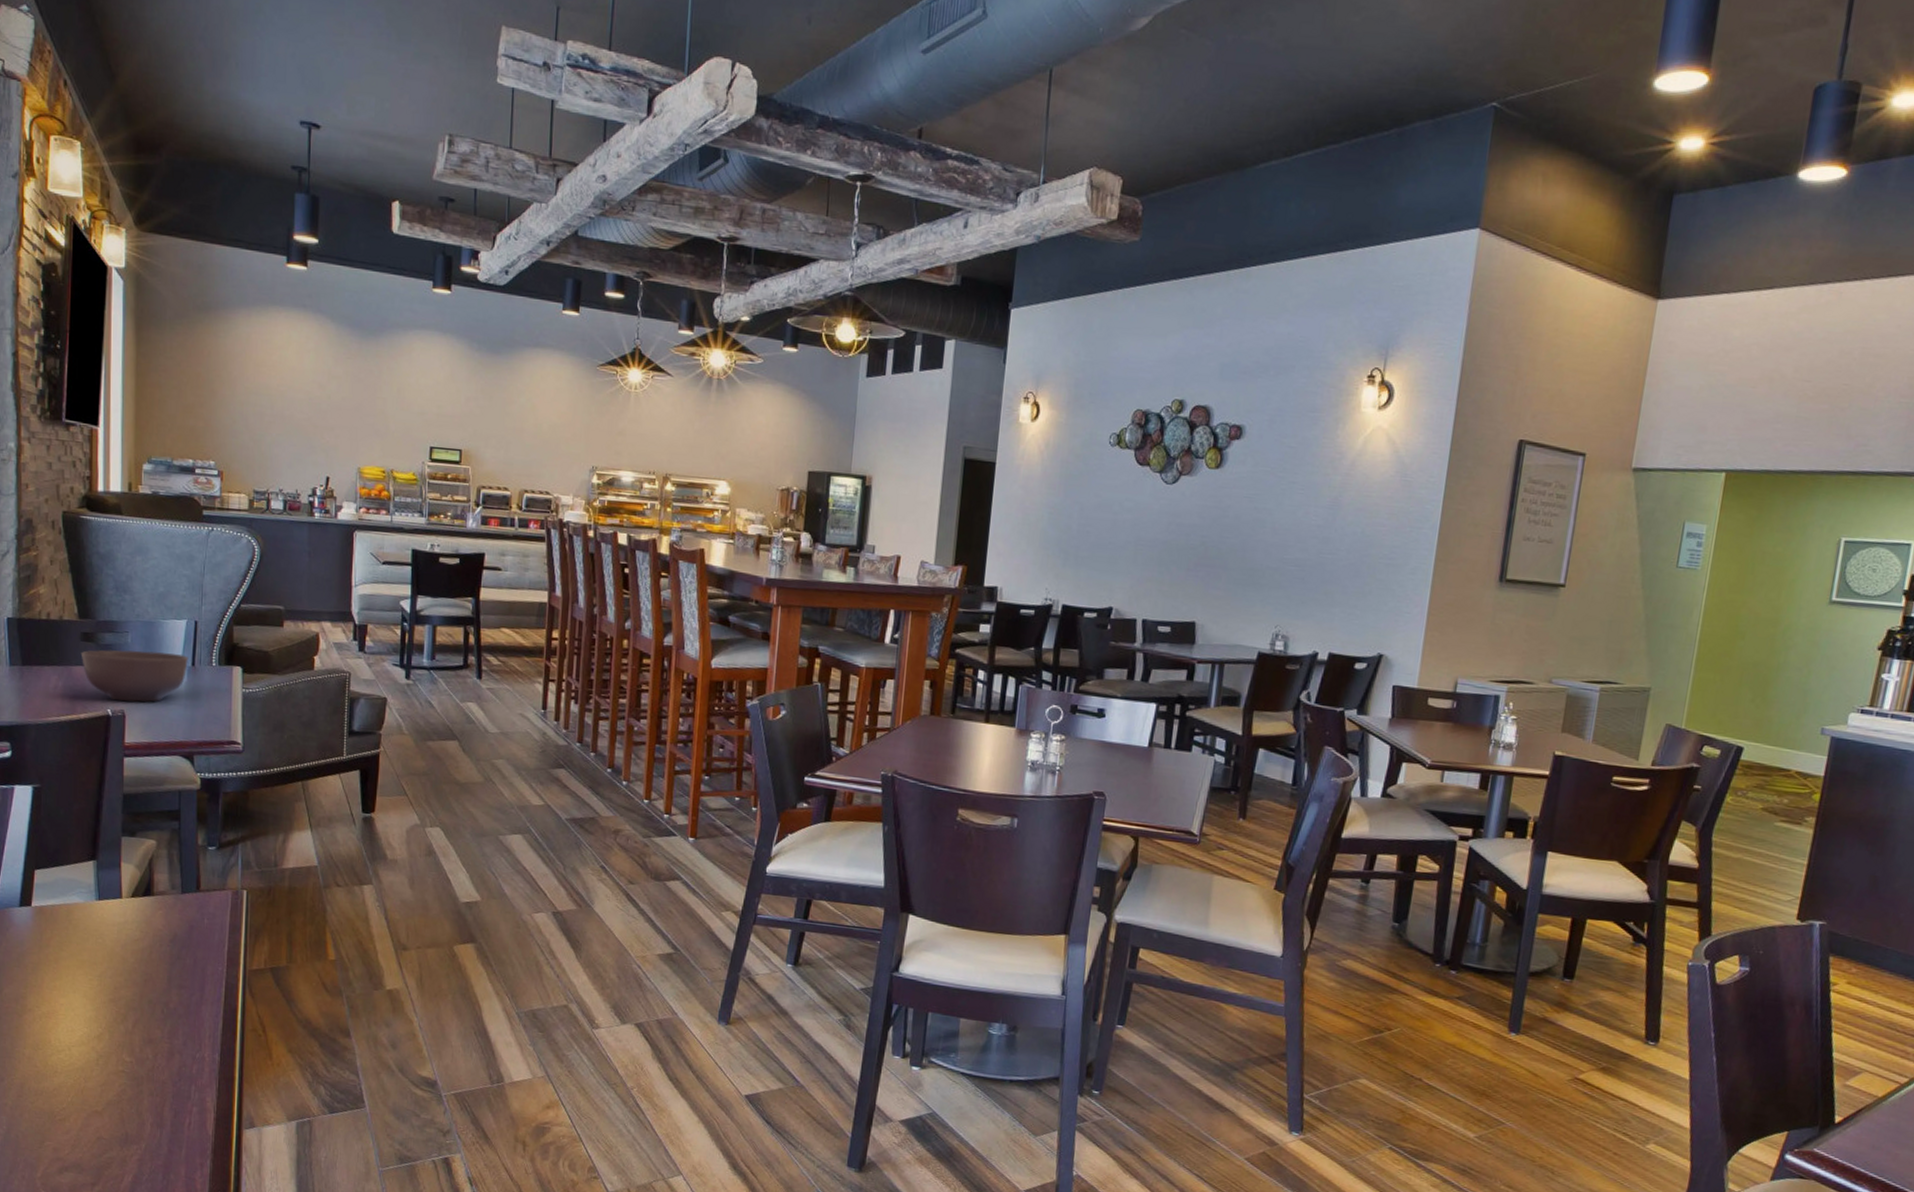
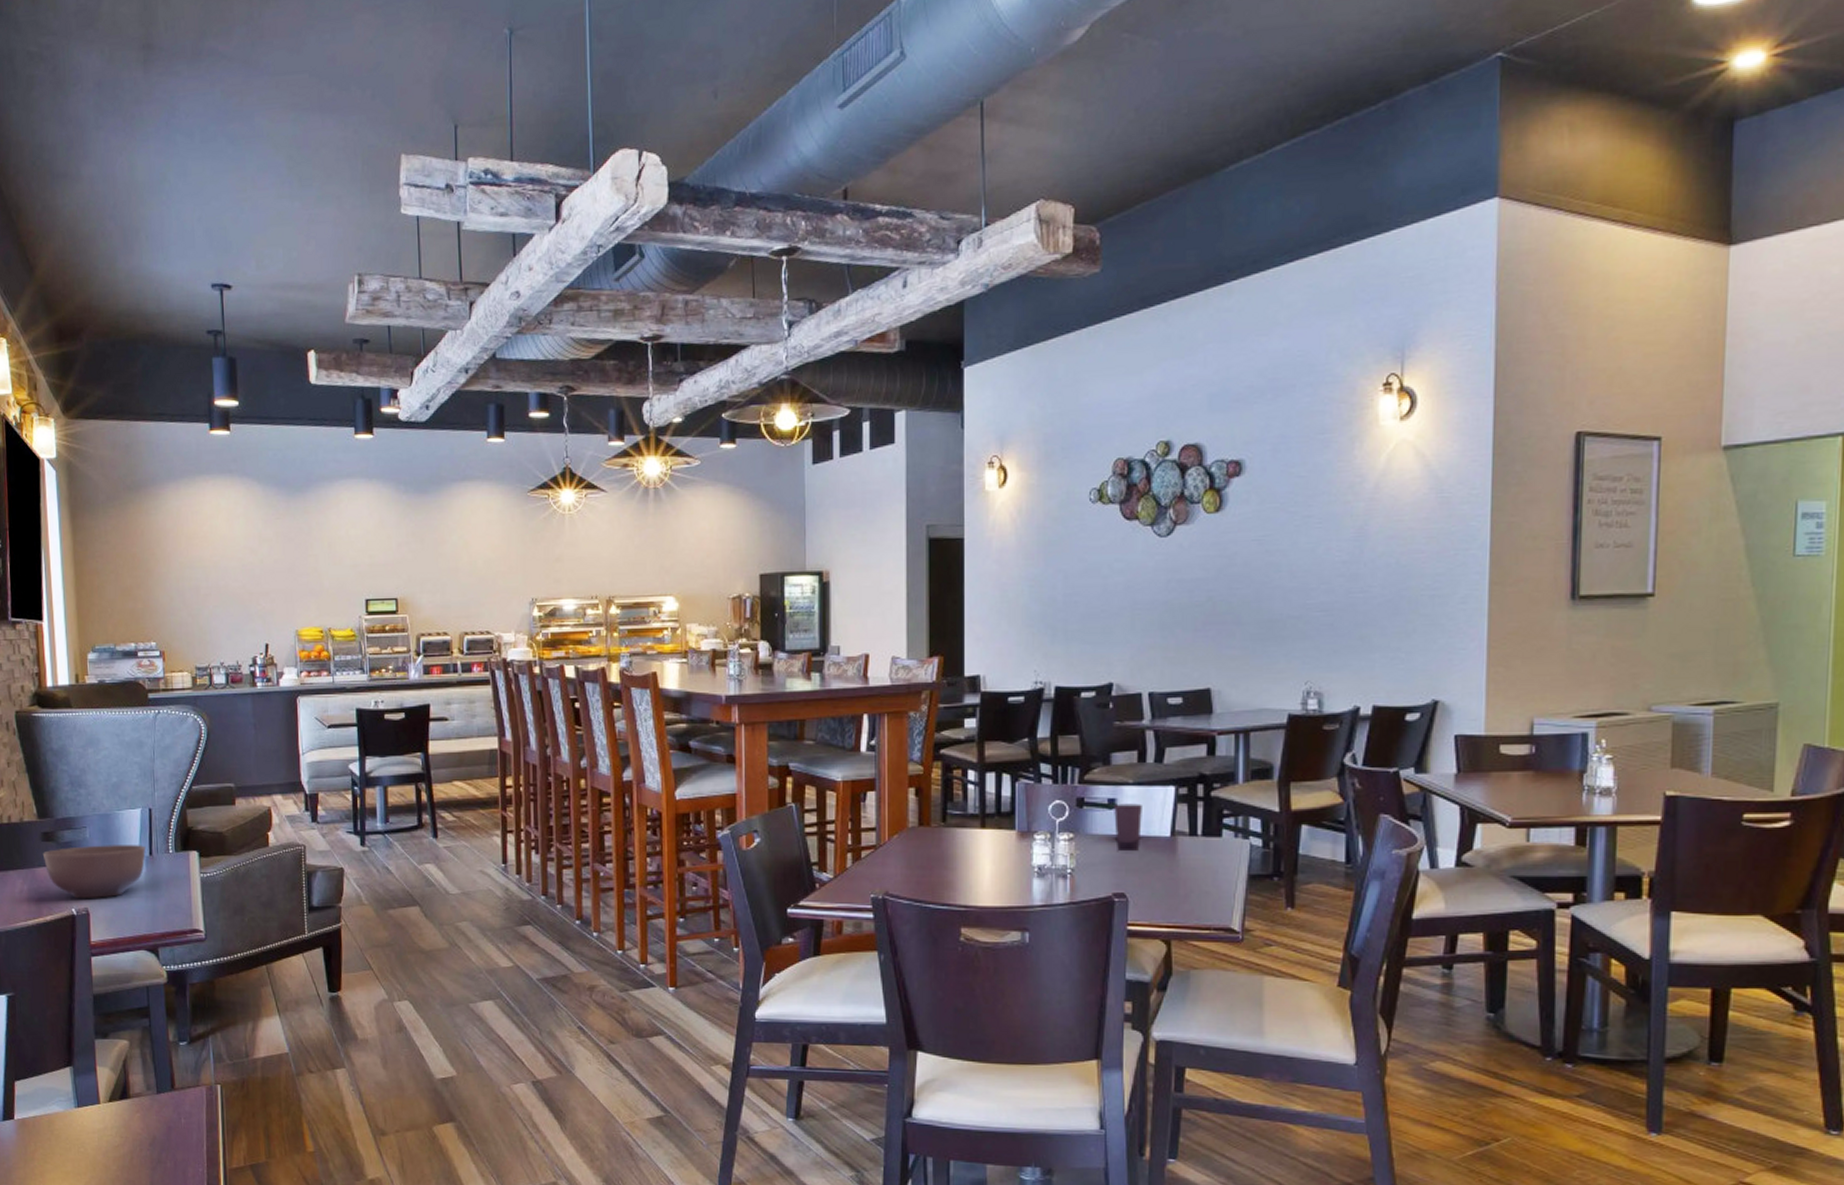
cup: none [1101,713,1127,759] -> present [1114,803,1142,854]

